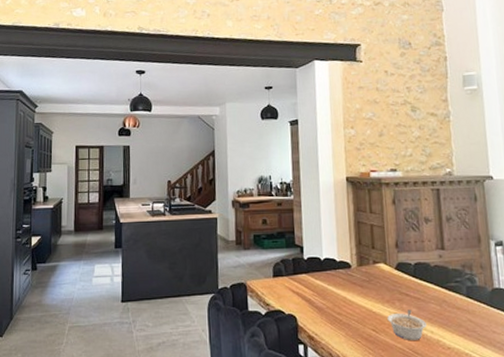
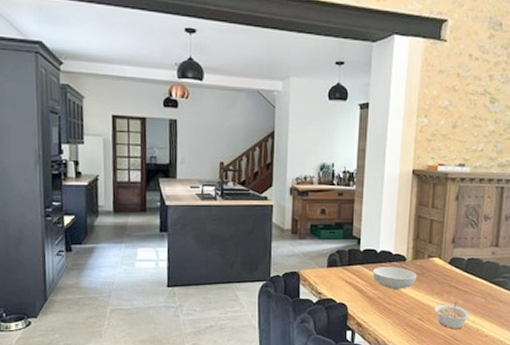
serving bowl: none [318,275,365,298] -> present [372,267,417,289]

